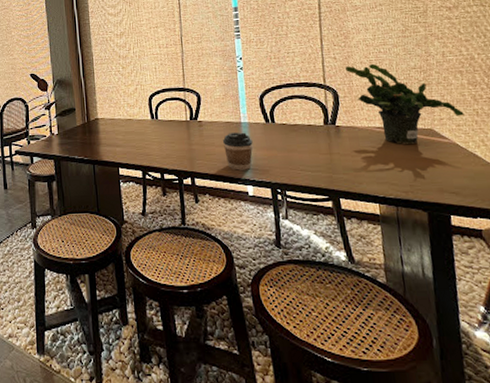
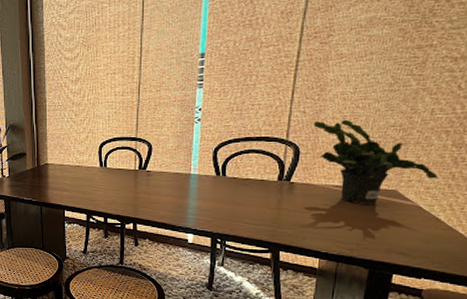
coffee cup: present [222,132,253,171] -> none [169,184,200,219]

